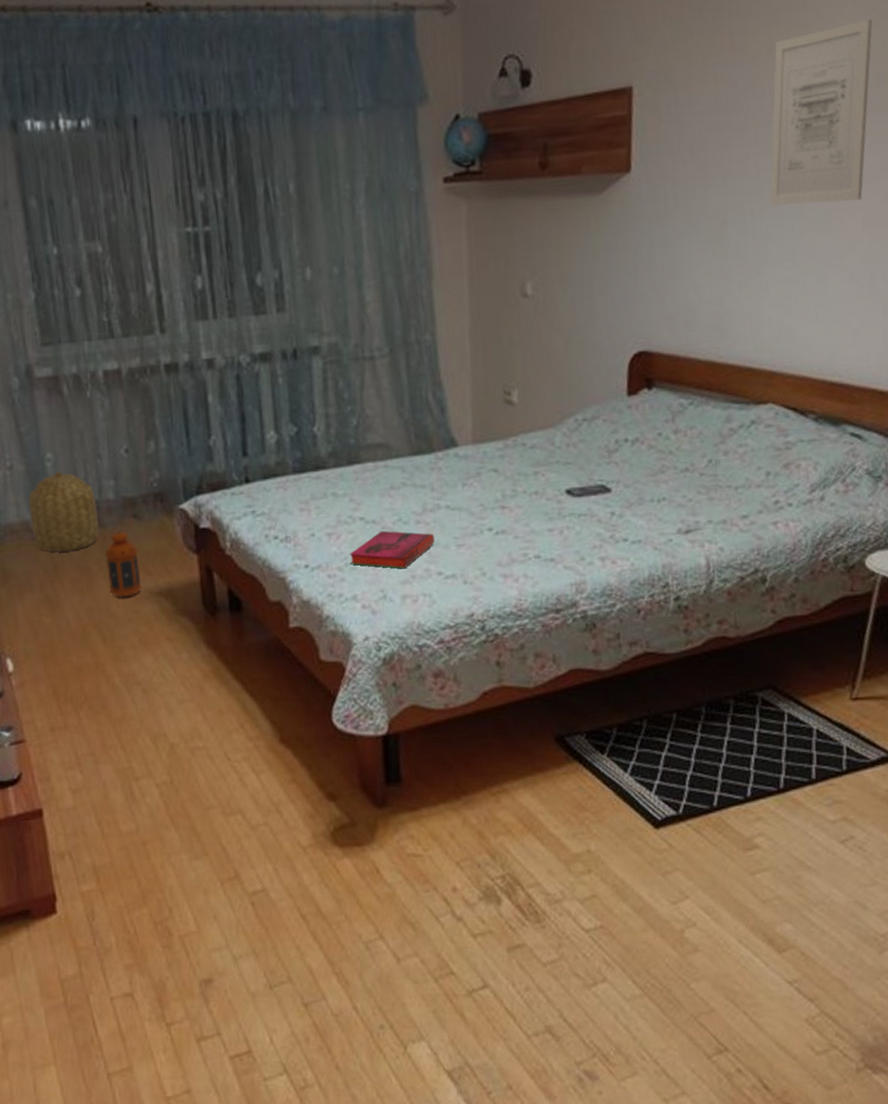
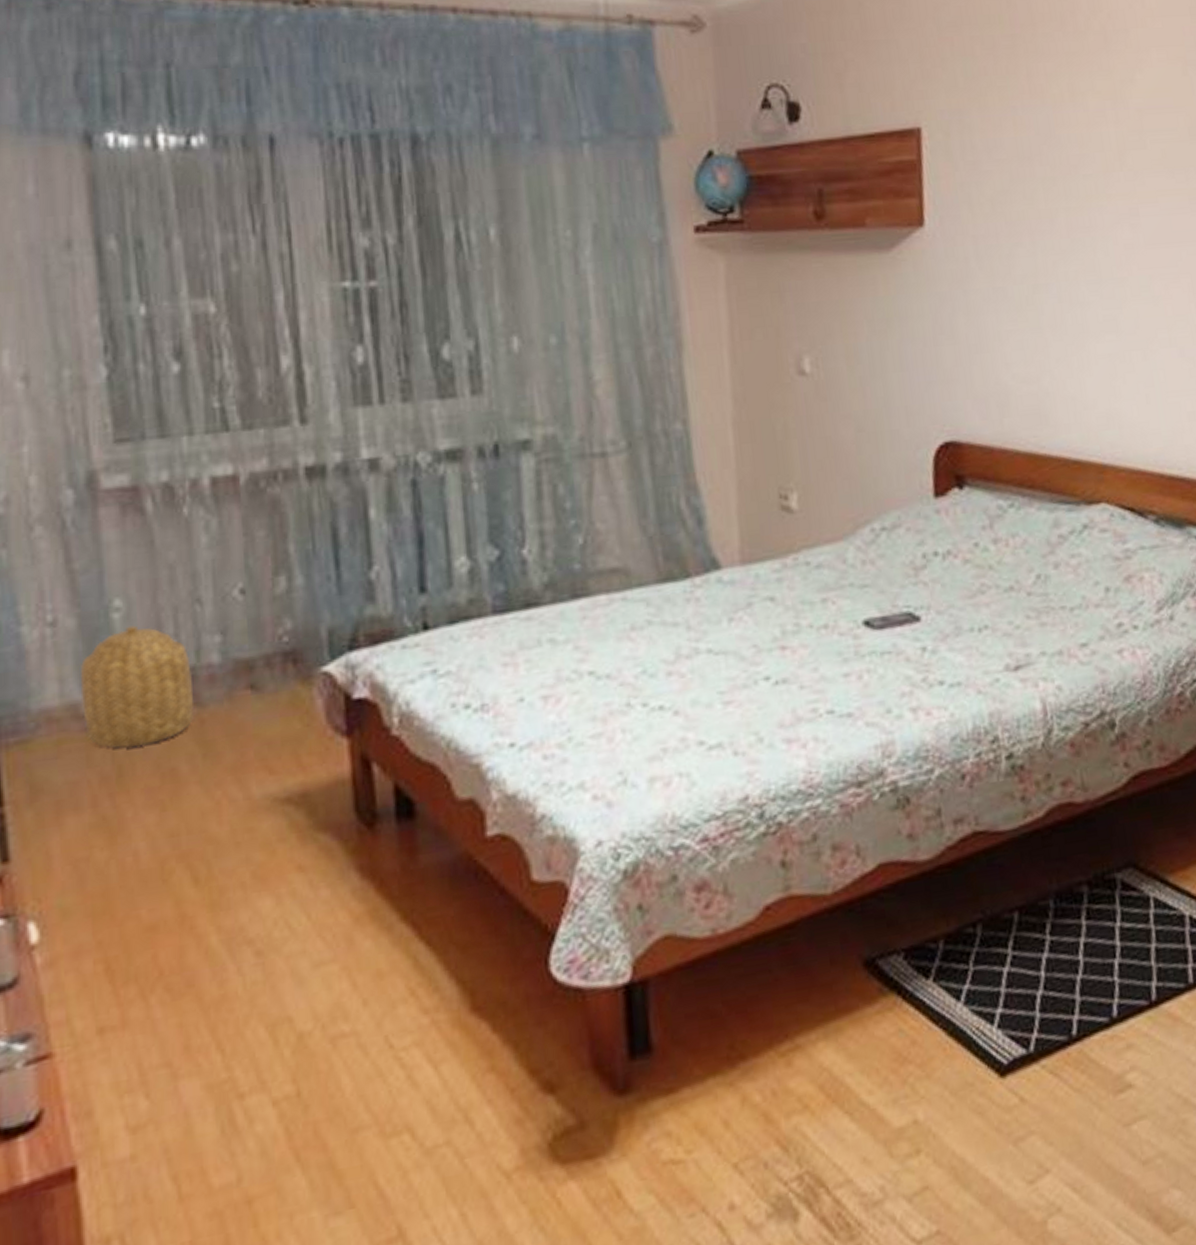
lantern: present [105,524,142,598] -> none [202,700,260,811]
hardback book: present [349,530,435,569] -> none [574,687,694,740]
wall art: present [769,19,873,206] -> none [1078,68,1186,270]

